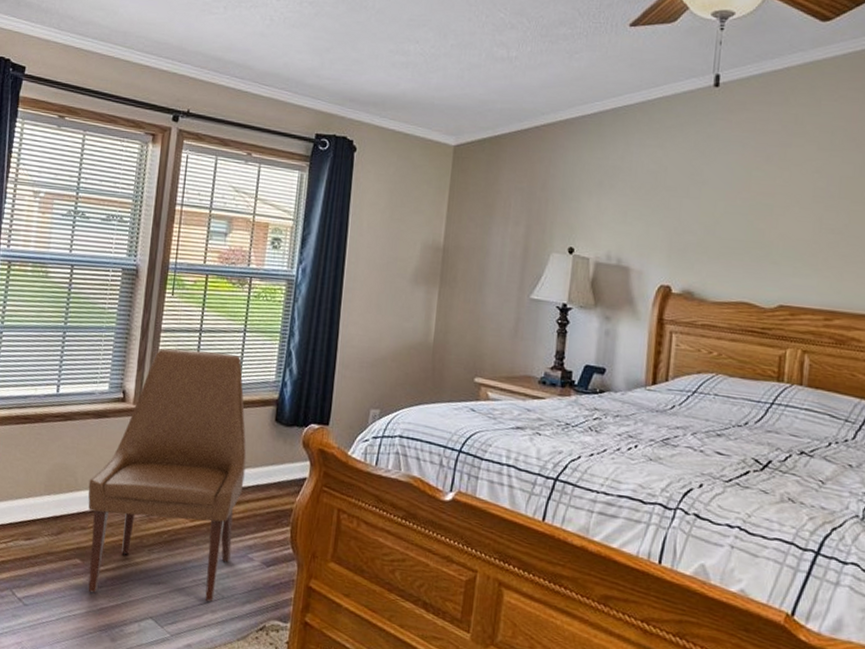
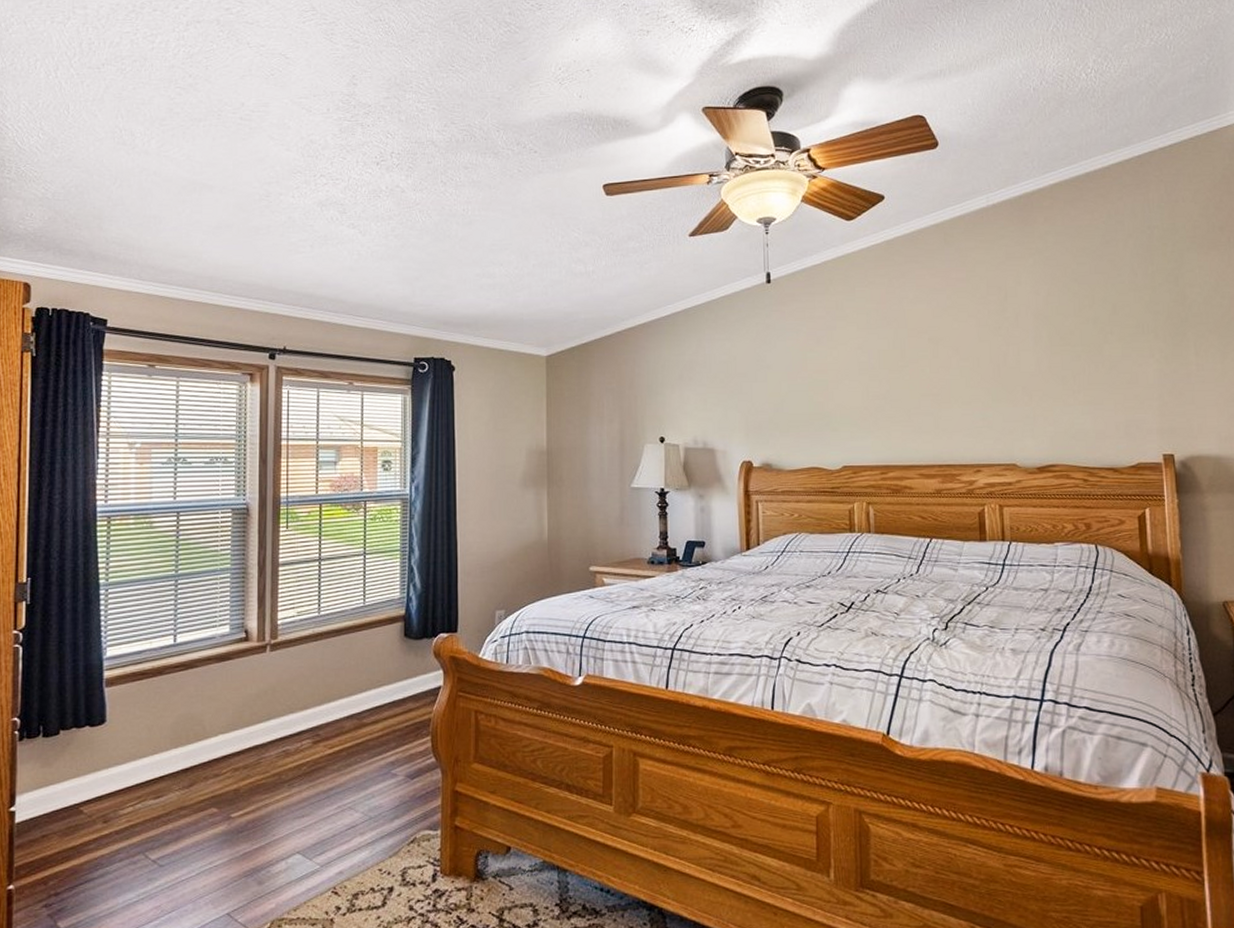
chair: present [88,348,247,602] -> none [218,578,379,840]

